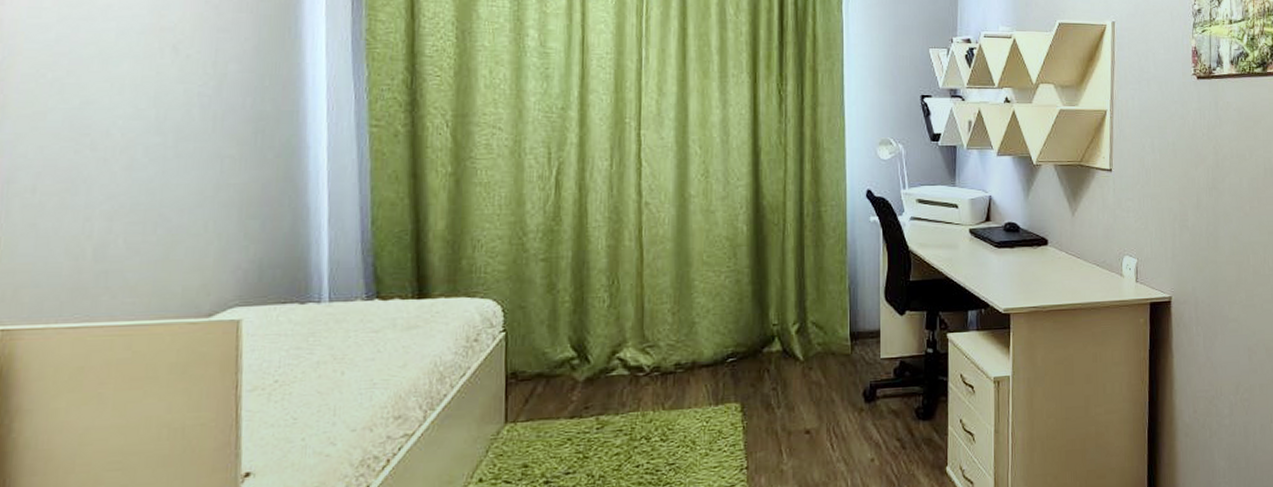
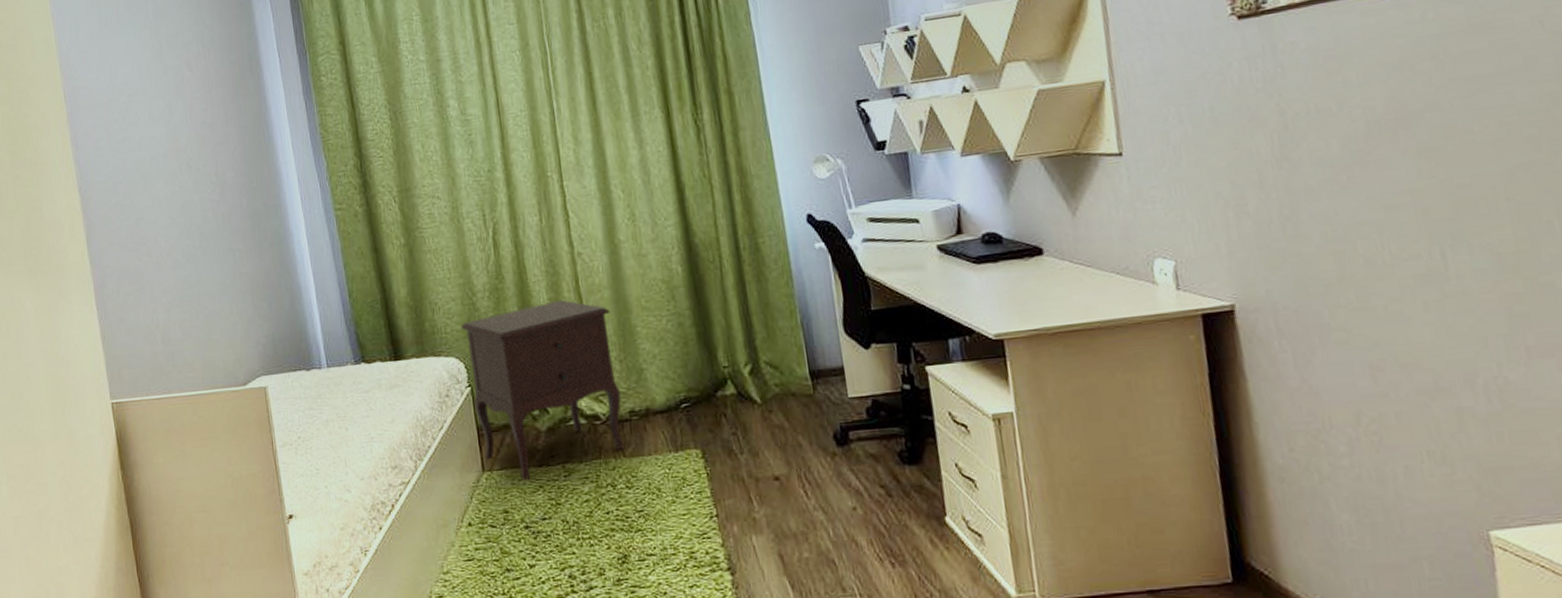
nightstand: none [504,248,670,434] -> present [460,299,624,482]

